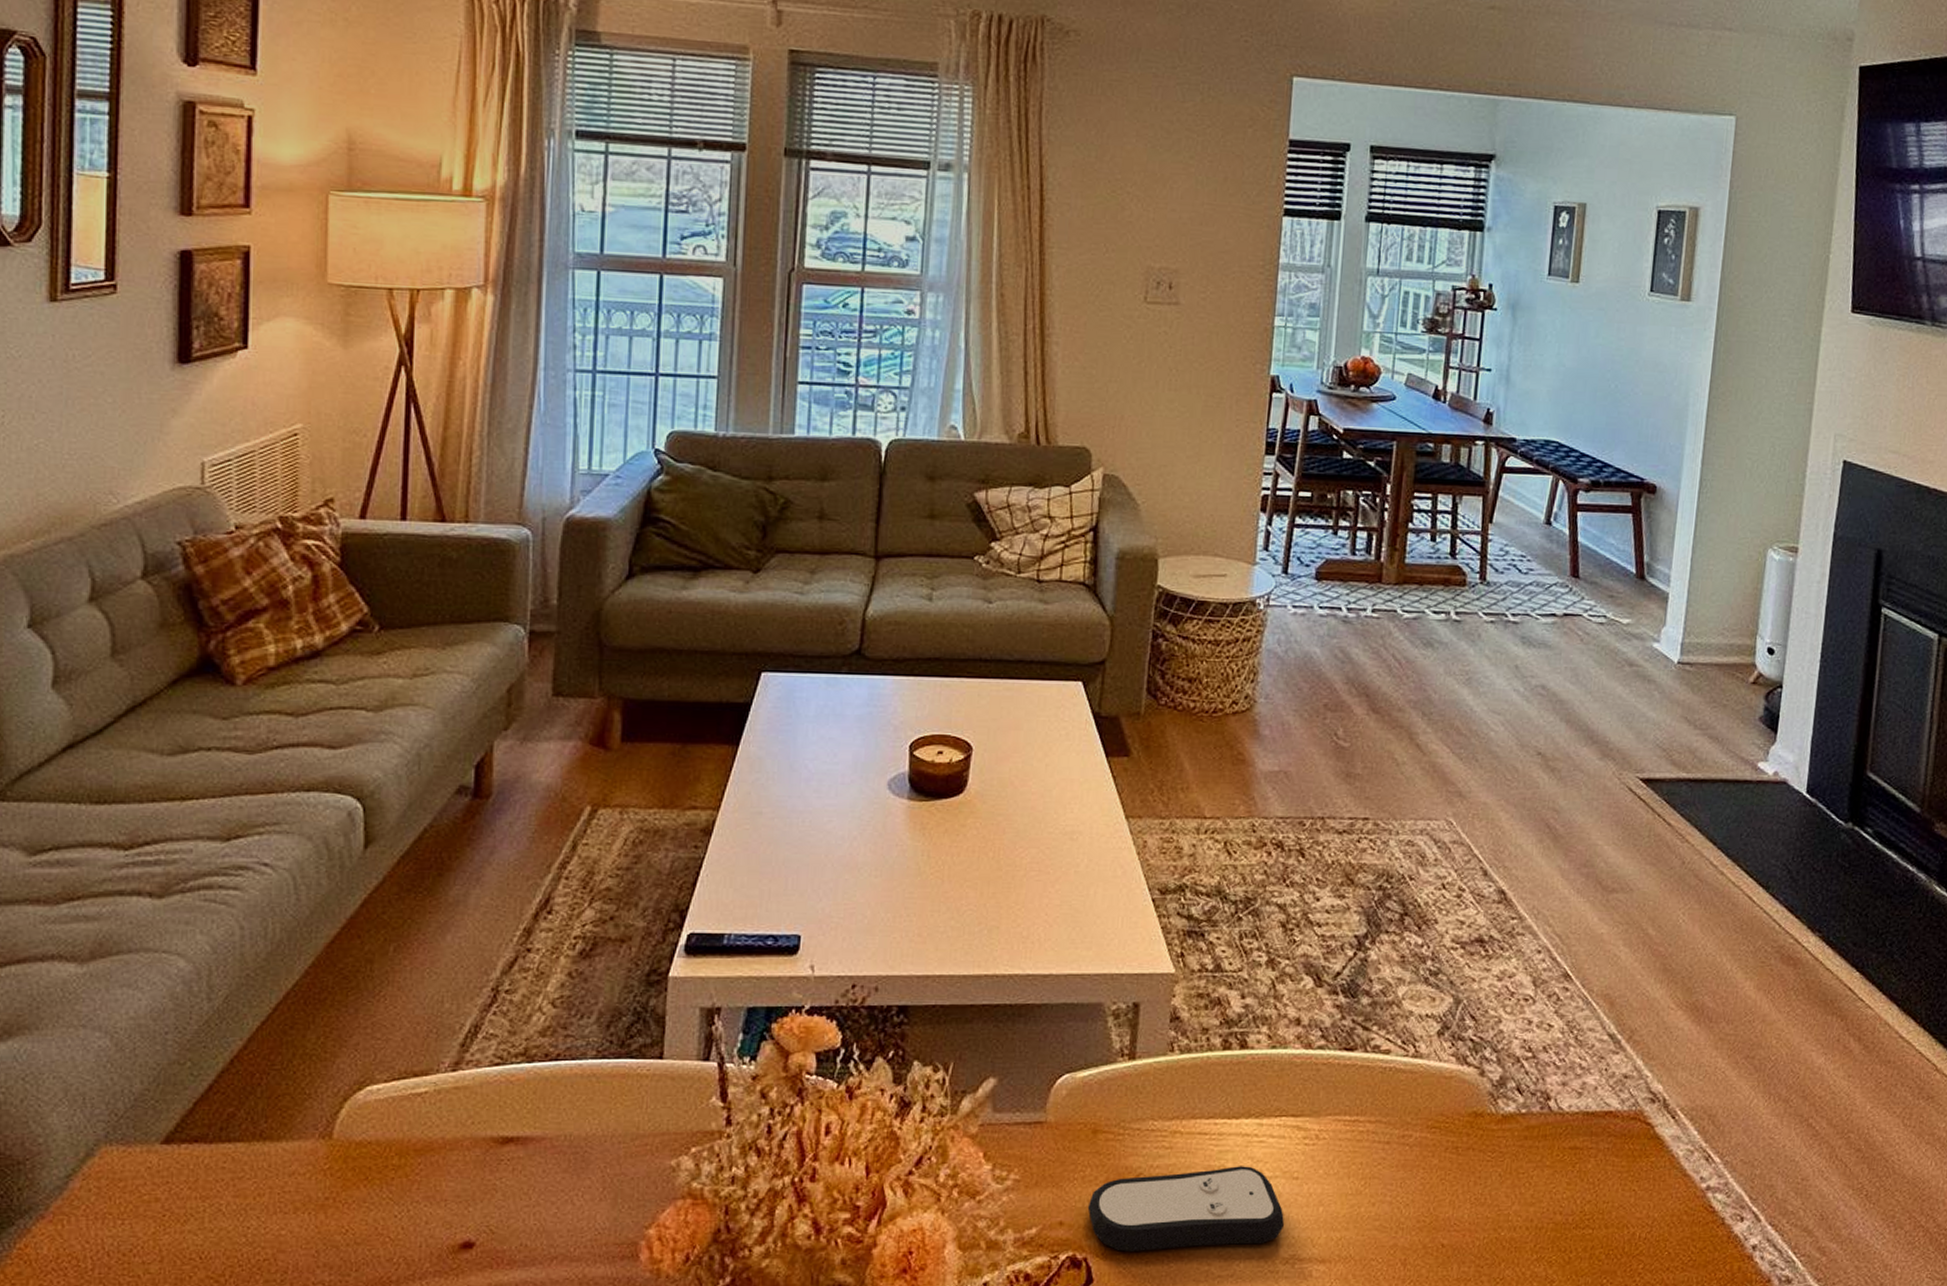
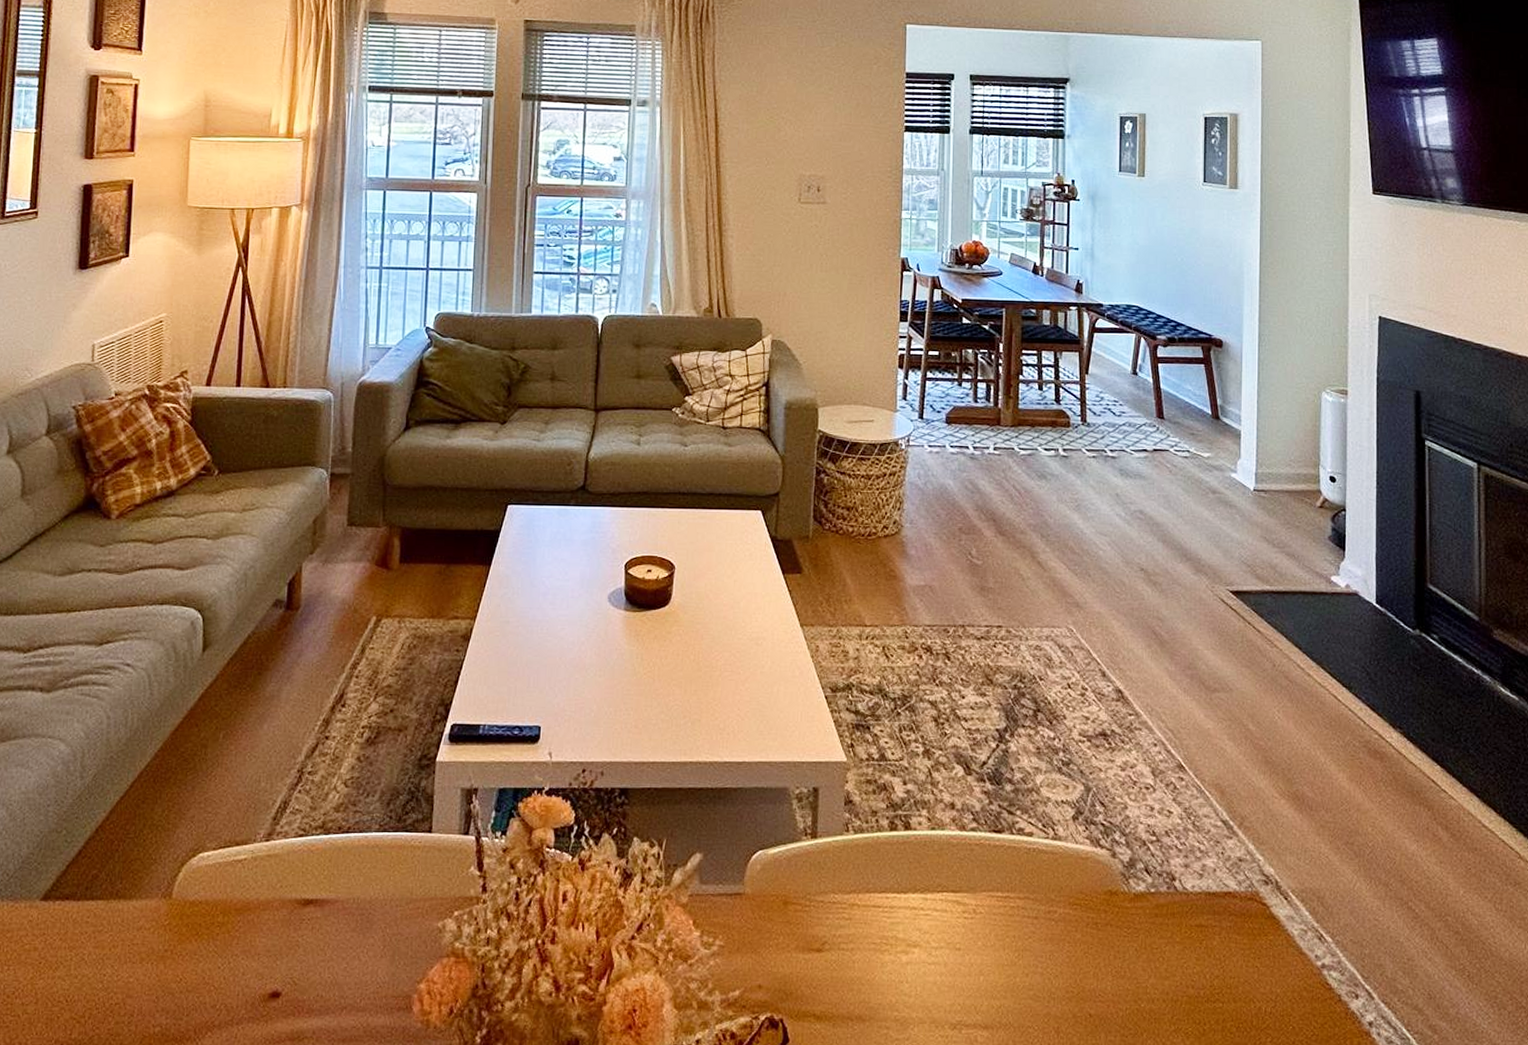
remote control: present [1087,1166,1285,1252] -> none [782,937,951,1014]

